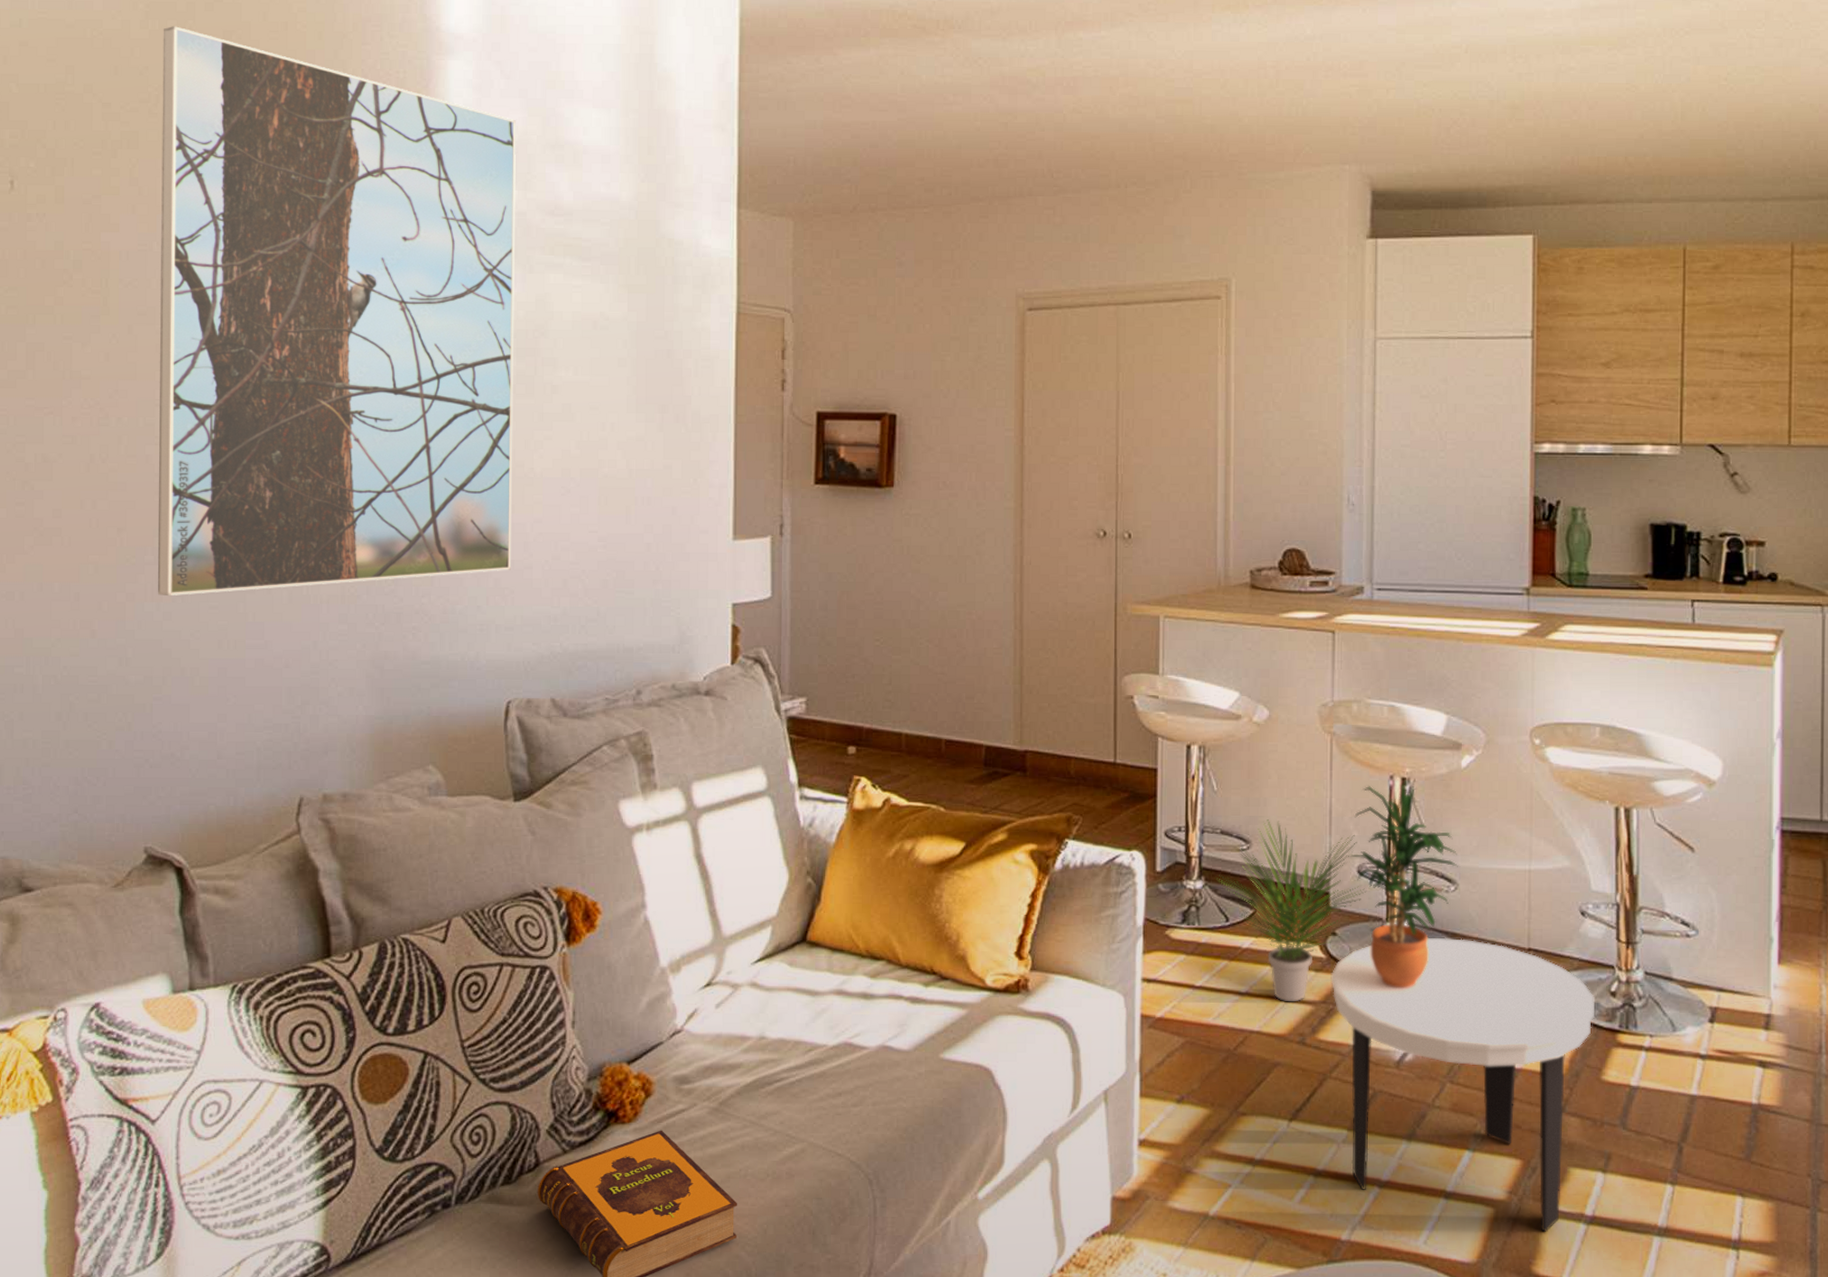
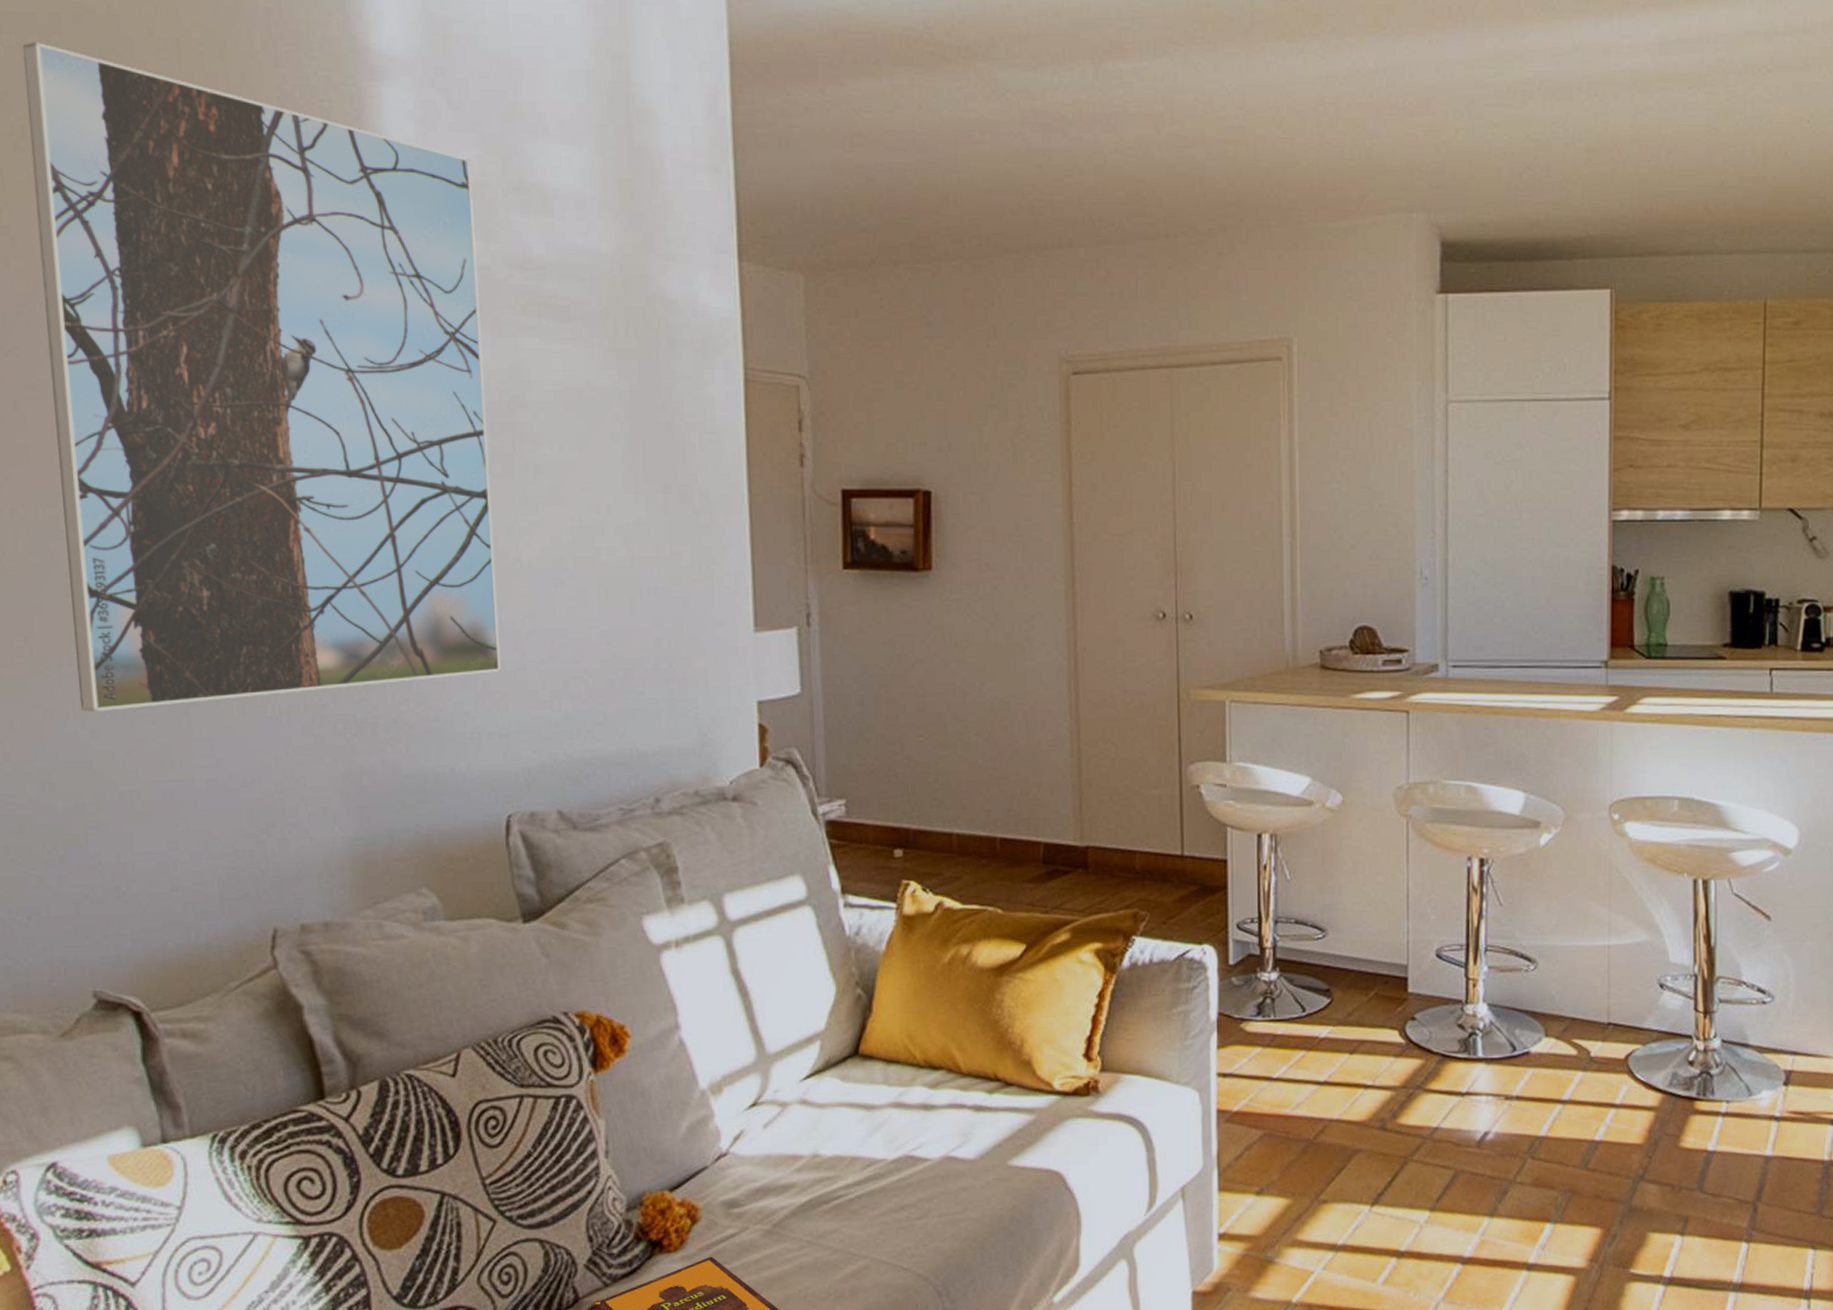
potted plant: present [1217,819,1367,1002] -> none [1292,907,1446,1089]
side table: present [1330,937,1595,1232] -> none [1410,1016,1673,1295]
potted plant: present [1348,783,1458,988] -> none [1426,864,1538,1069]

